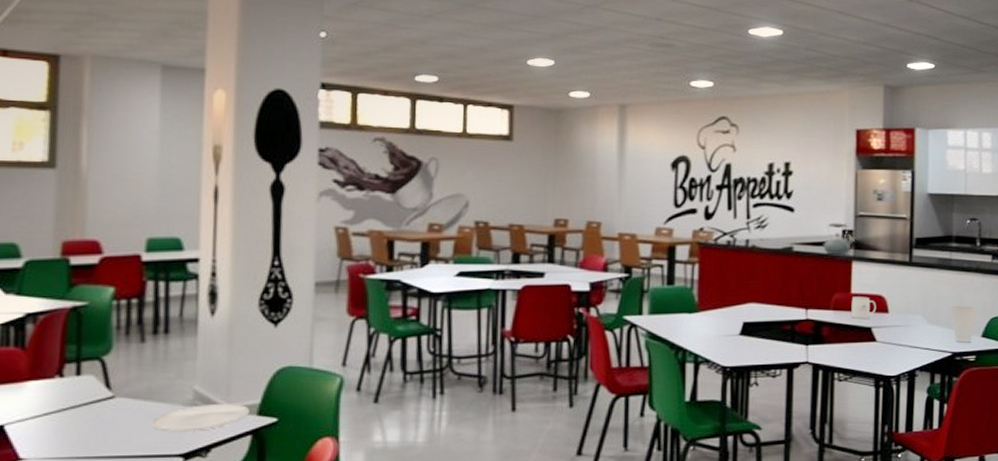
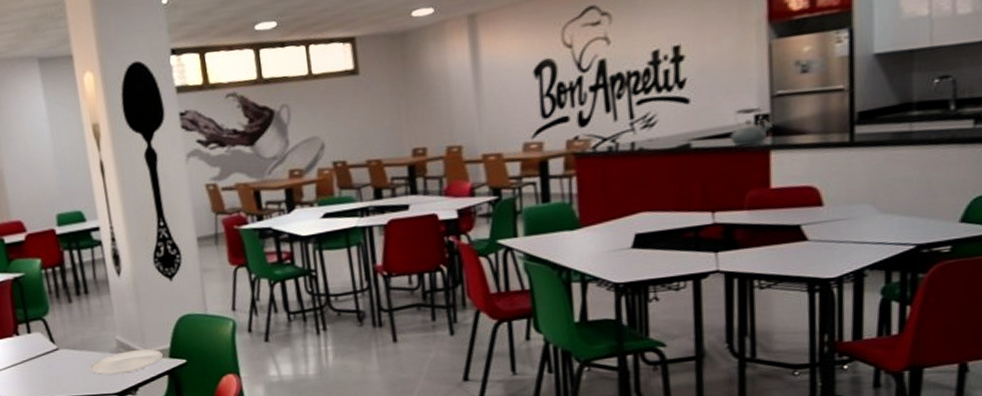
mug: present [851,296,877,319] -> none [771,190,806,217]
cup: present [949,305,977,343] -> none [910,186,952,232]

